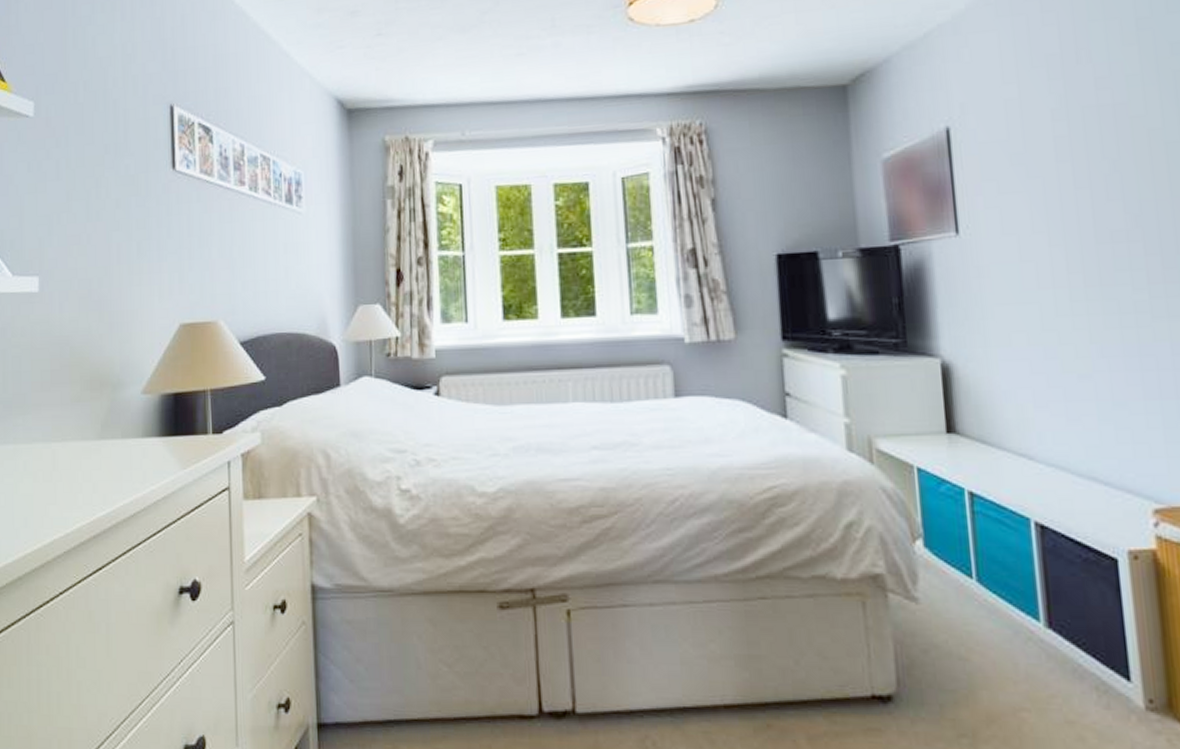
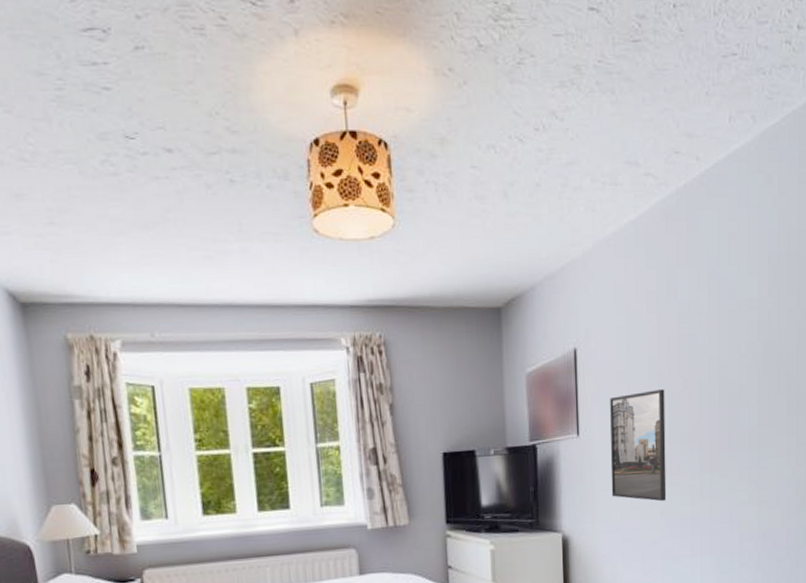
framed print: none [1001,174,1097,322] -> present [610,389,667,502]

